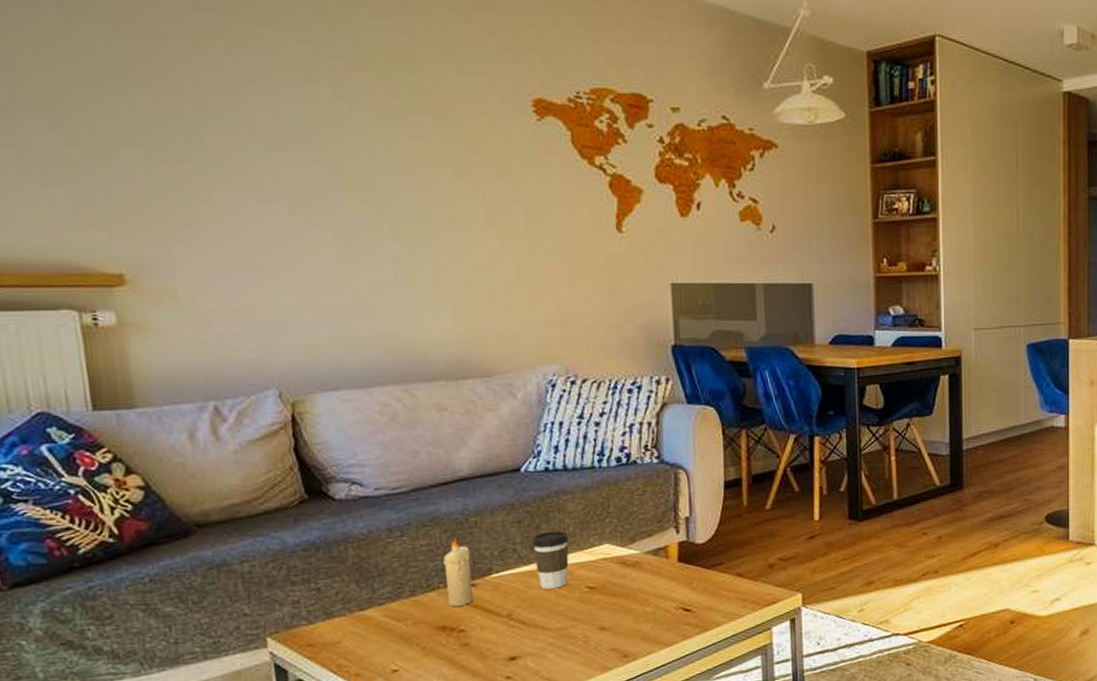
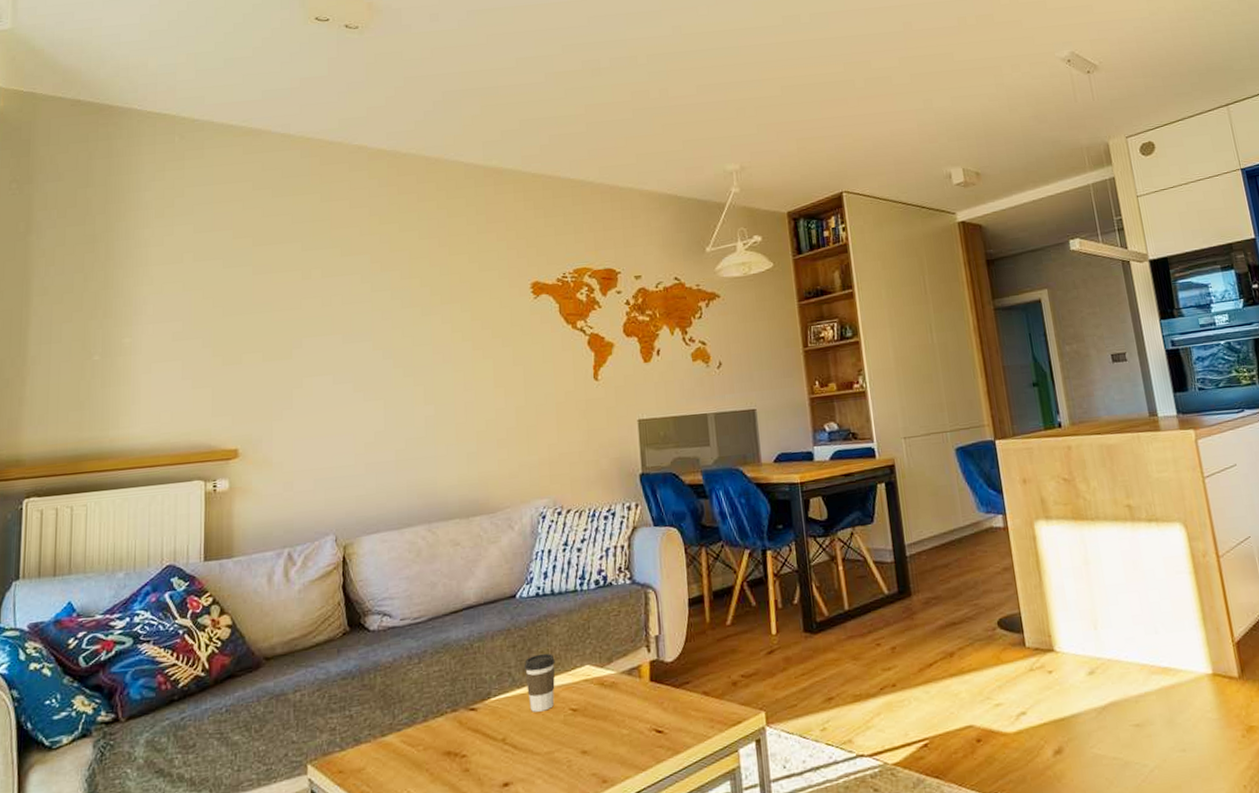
candle: present [443,538,473,607] -> none [451,664,474,732]

